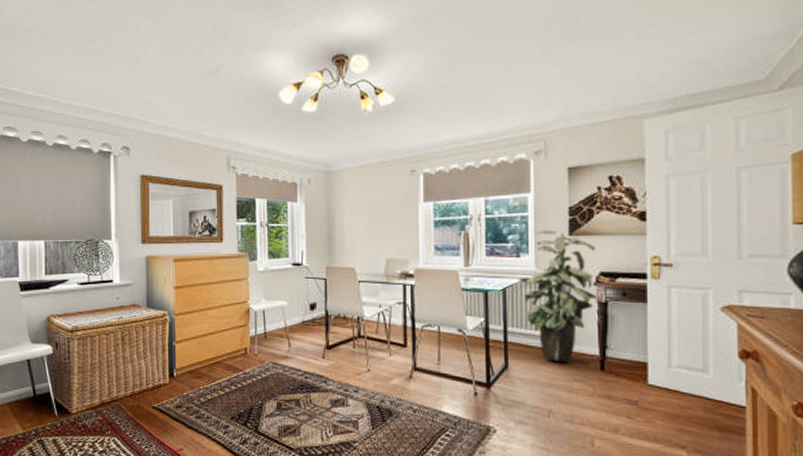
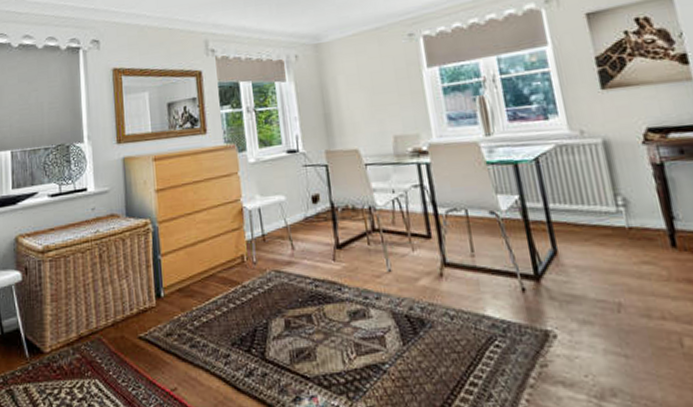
indoor plant: present [518,229,599,363] -> none [550,84,652,242]

